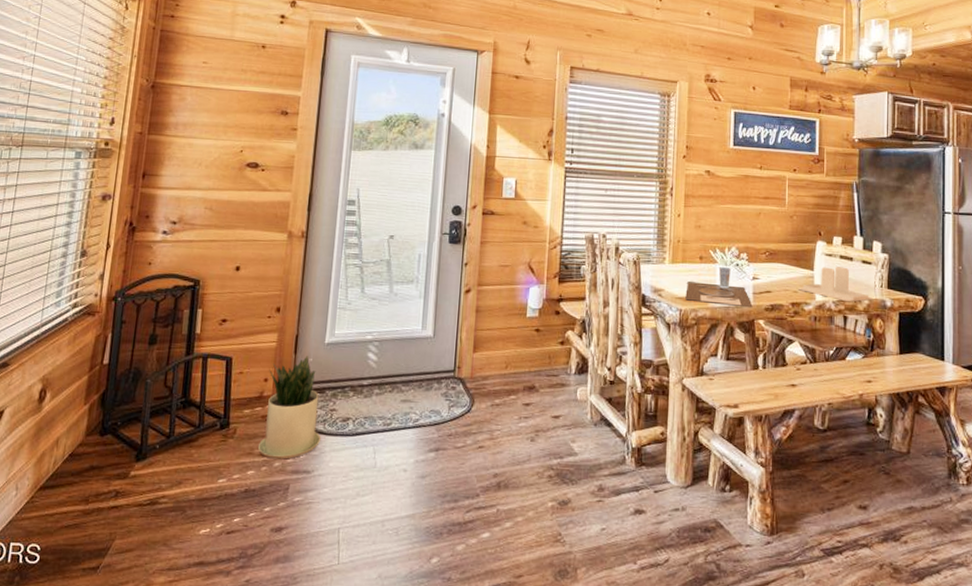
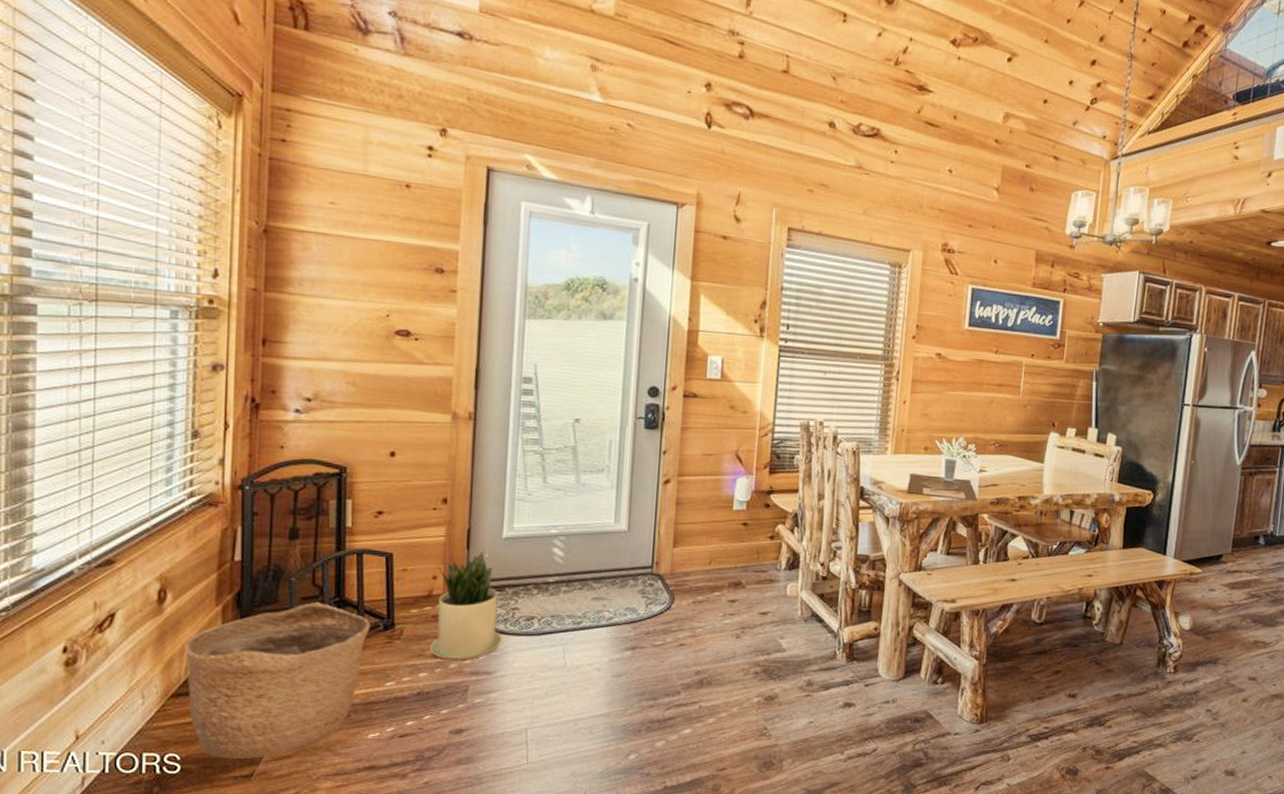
basket: none [52,402,209,551] -> present [183,602,371,759]
napkin holder: present [799,266,873,302] -> none [1026,459,1102,497]

